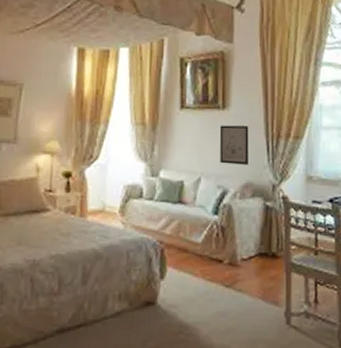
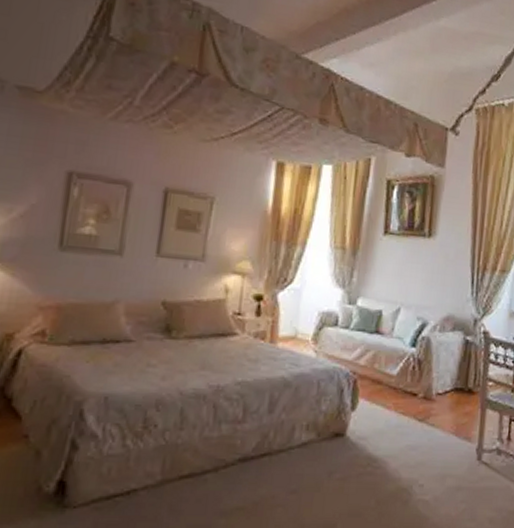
wall art: present [219,125,249,165] -> none [422,254,454,297]

